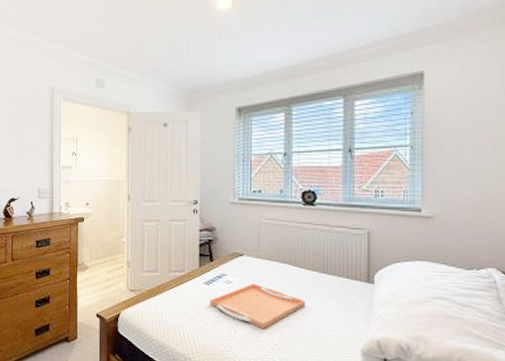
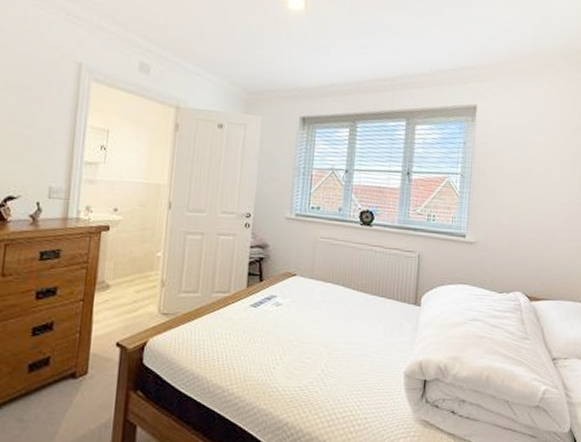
serving tray: present [209,283,305,329] -> none [255,306,355,355]

